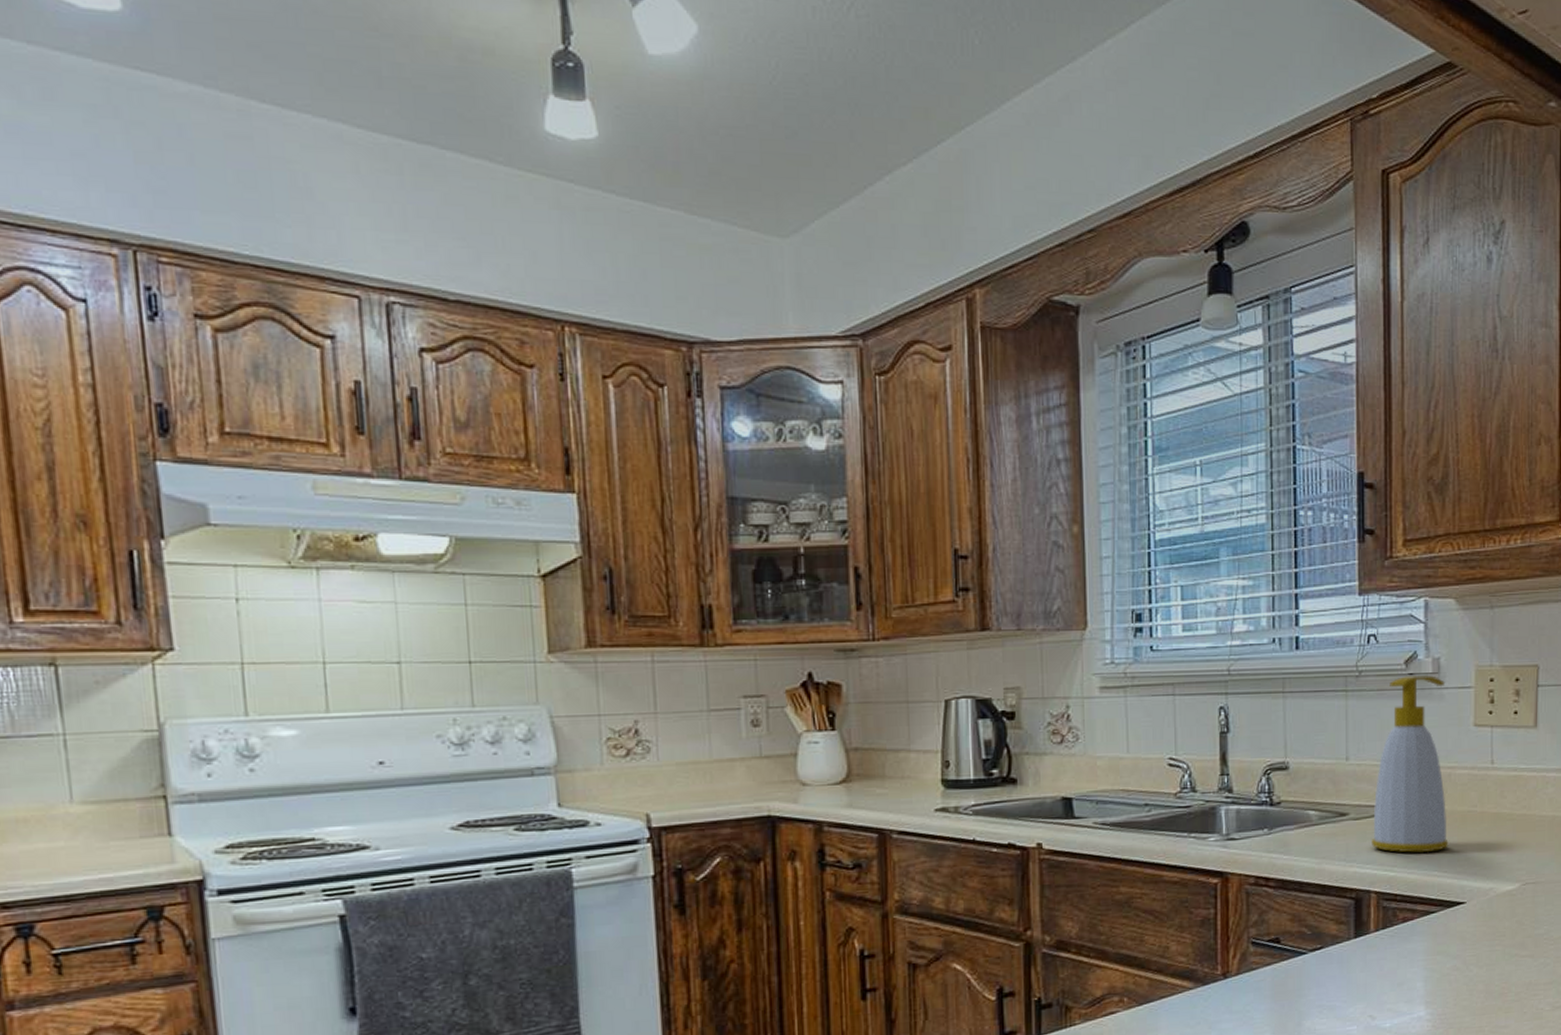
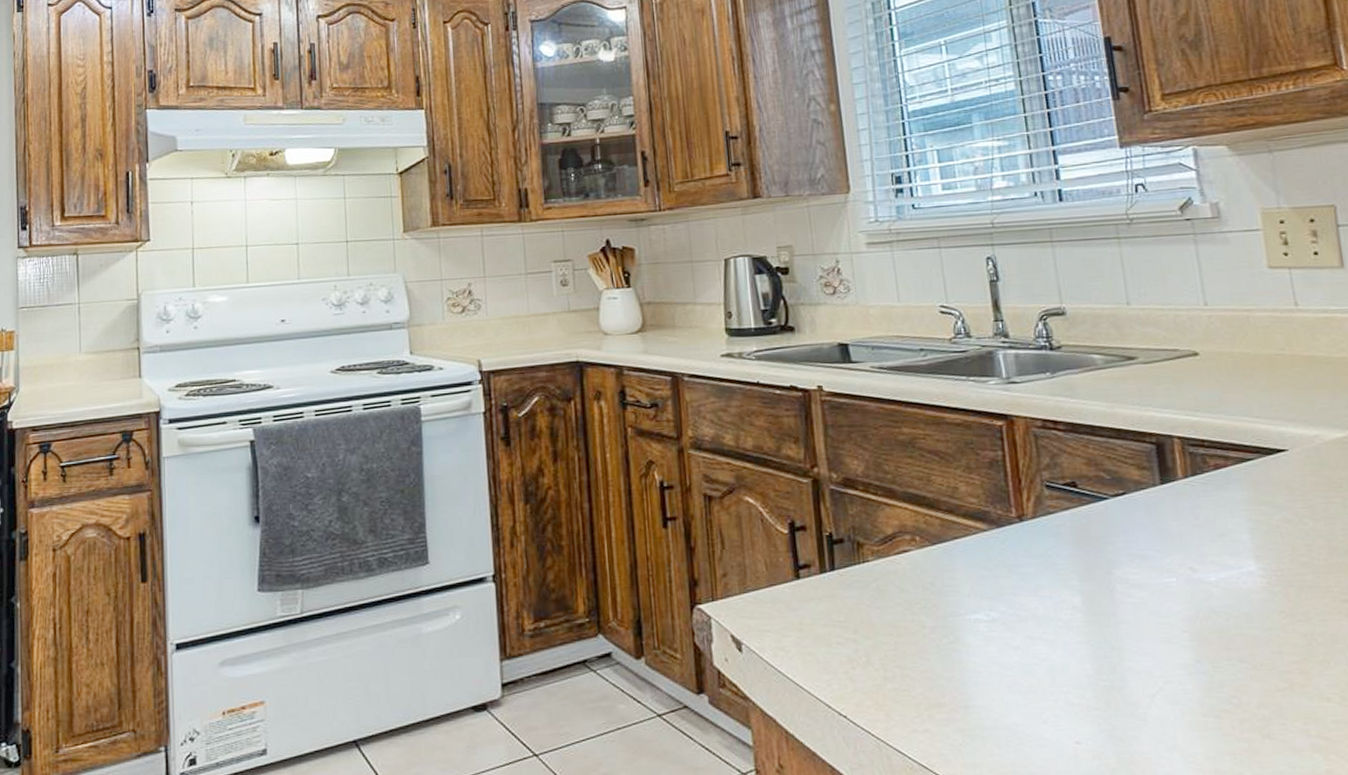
soap bottle: present [1372,675,1449,854] -> none [1164,220,1257,398]

